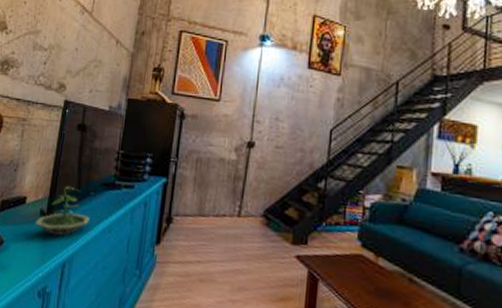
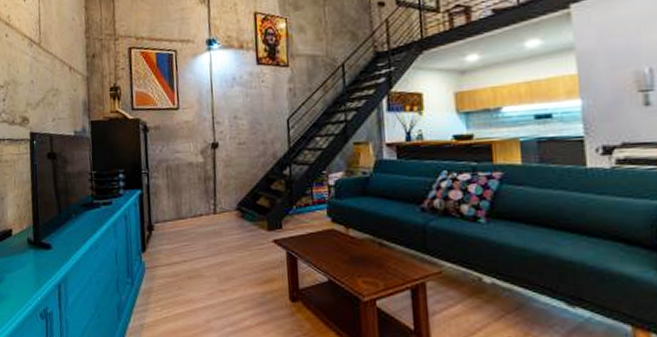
terrarium: present [35,185,90,236] -> none [25,212,76,261]

